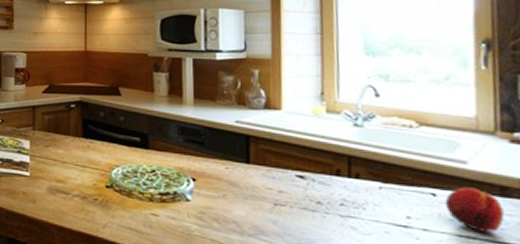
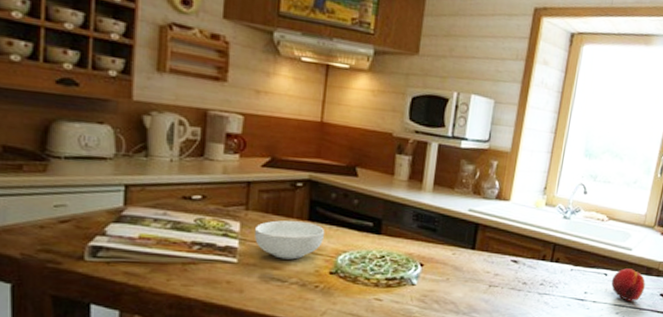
cereal bowl: none [41,137,98,174] -> present [255,220,325,260]

